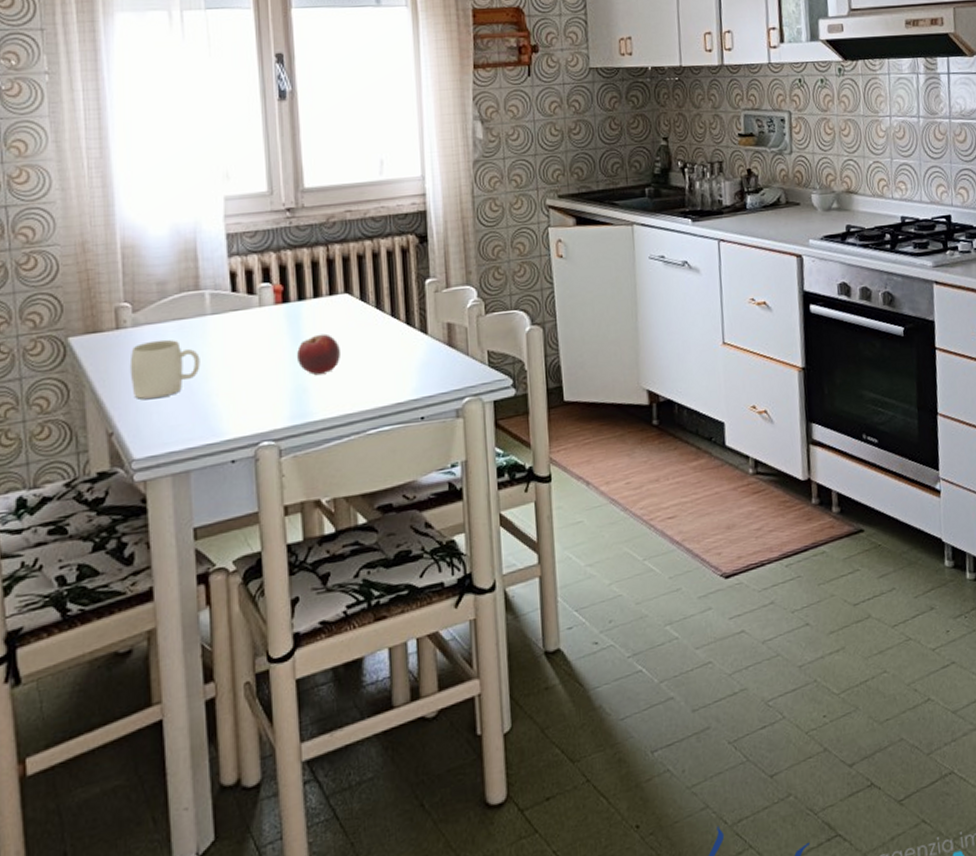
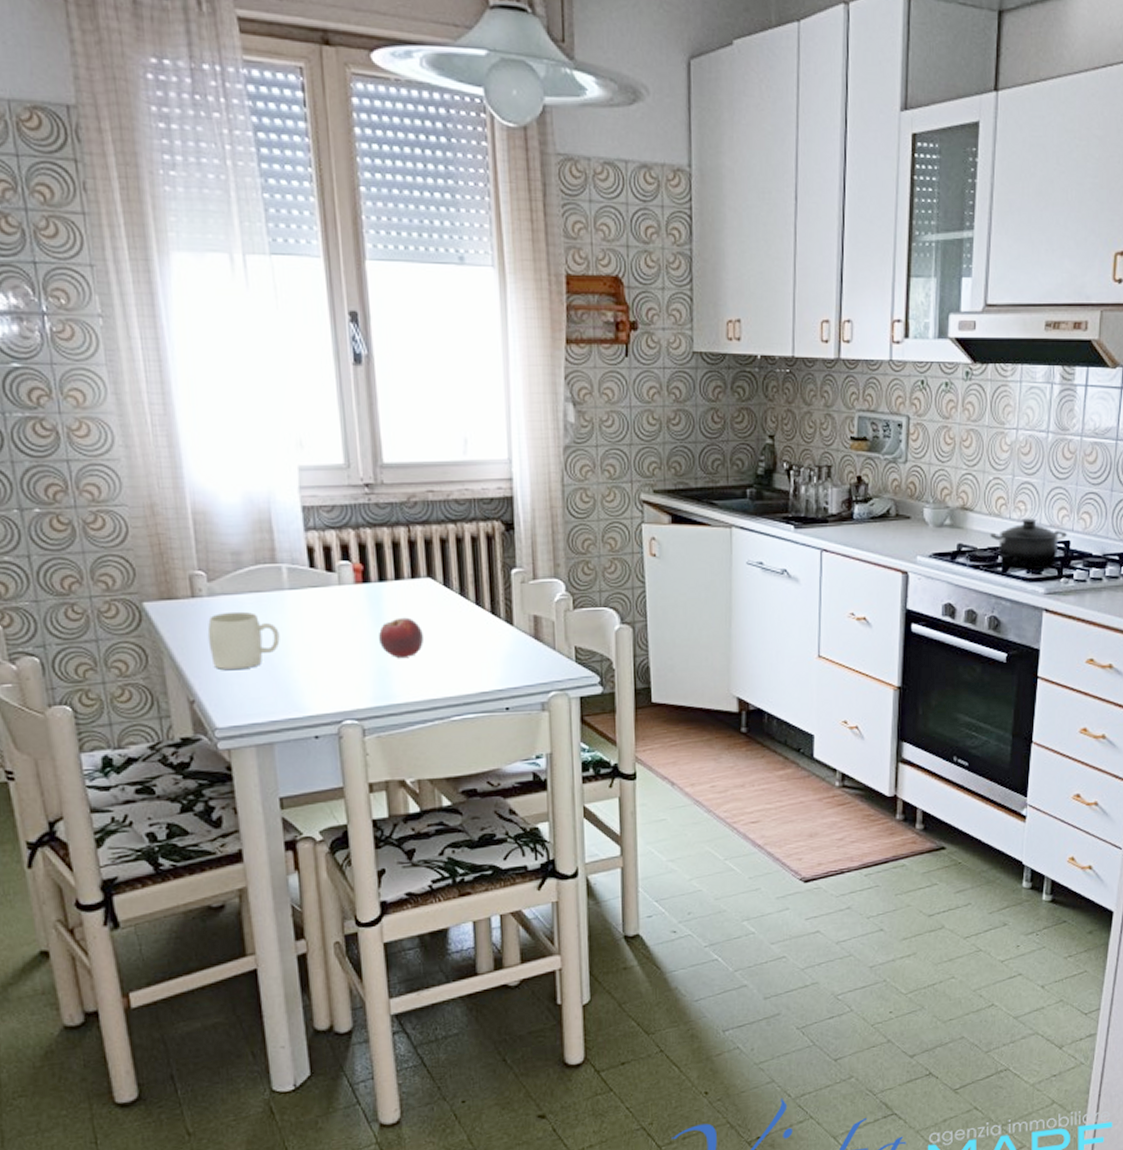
saucepan: none [876,196,947,245] -> present [990,518,1067,569]

